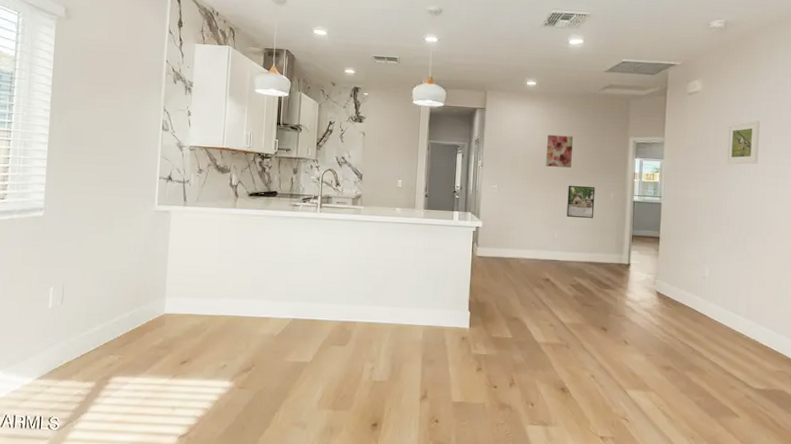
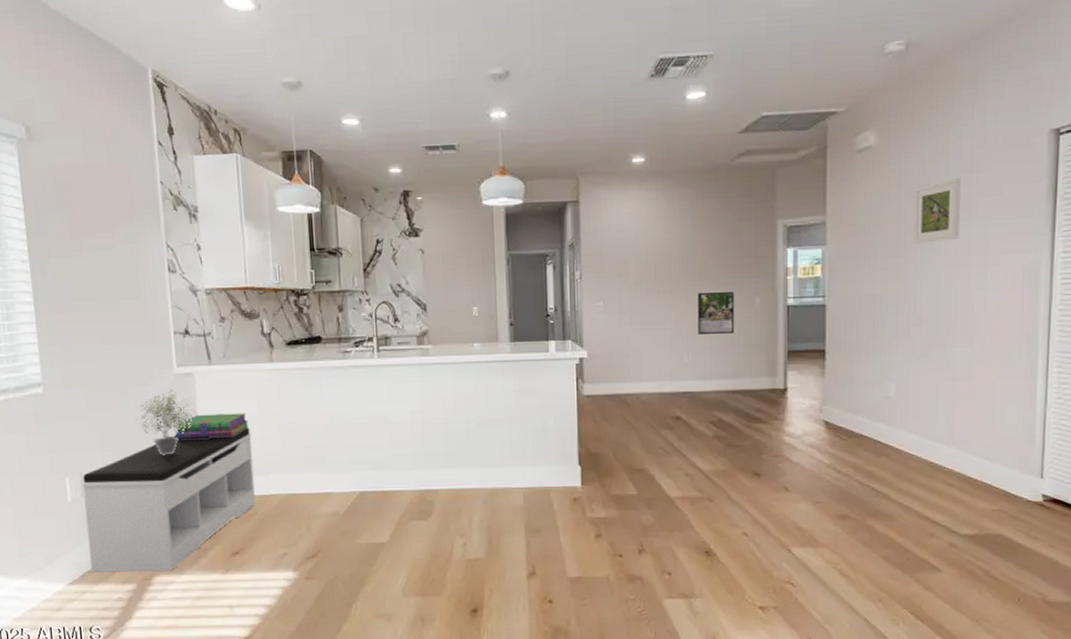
bench: none [58,259,211,373] -> present [82,427,256,573]
potted plant: none [117,223,167,276] -> present [136,390,195,455]
stack of books: none [148,245,209,266] -> present [175,413,249,439]
wall art: present [546,134,573,168] -> none [665,226,700,270]

